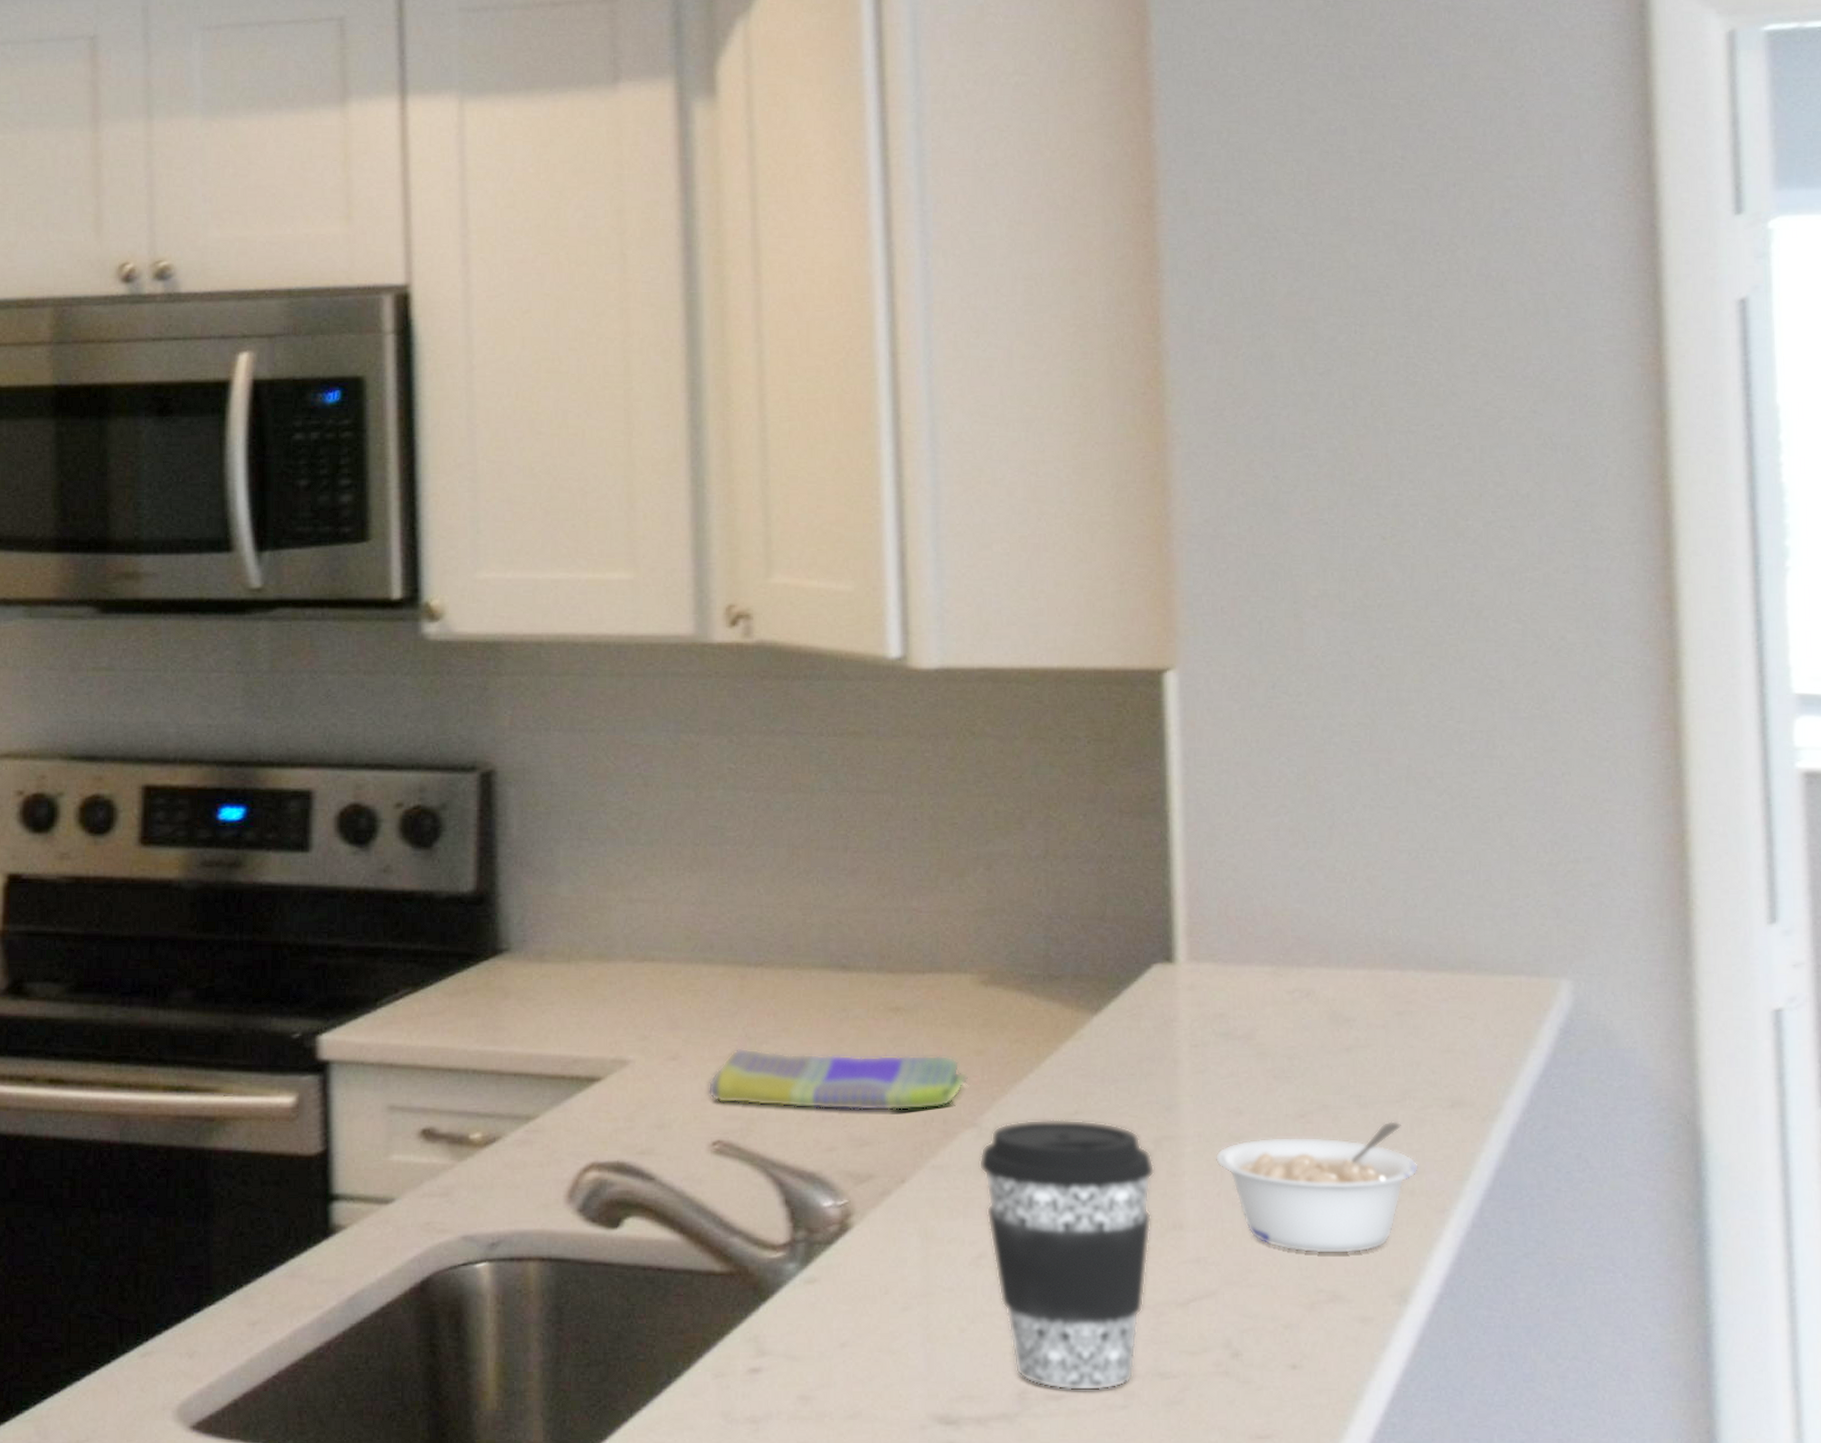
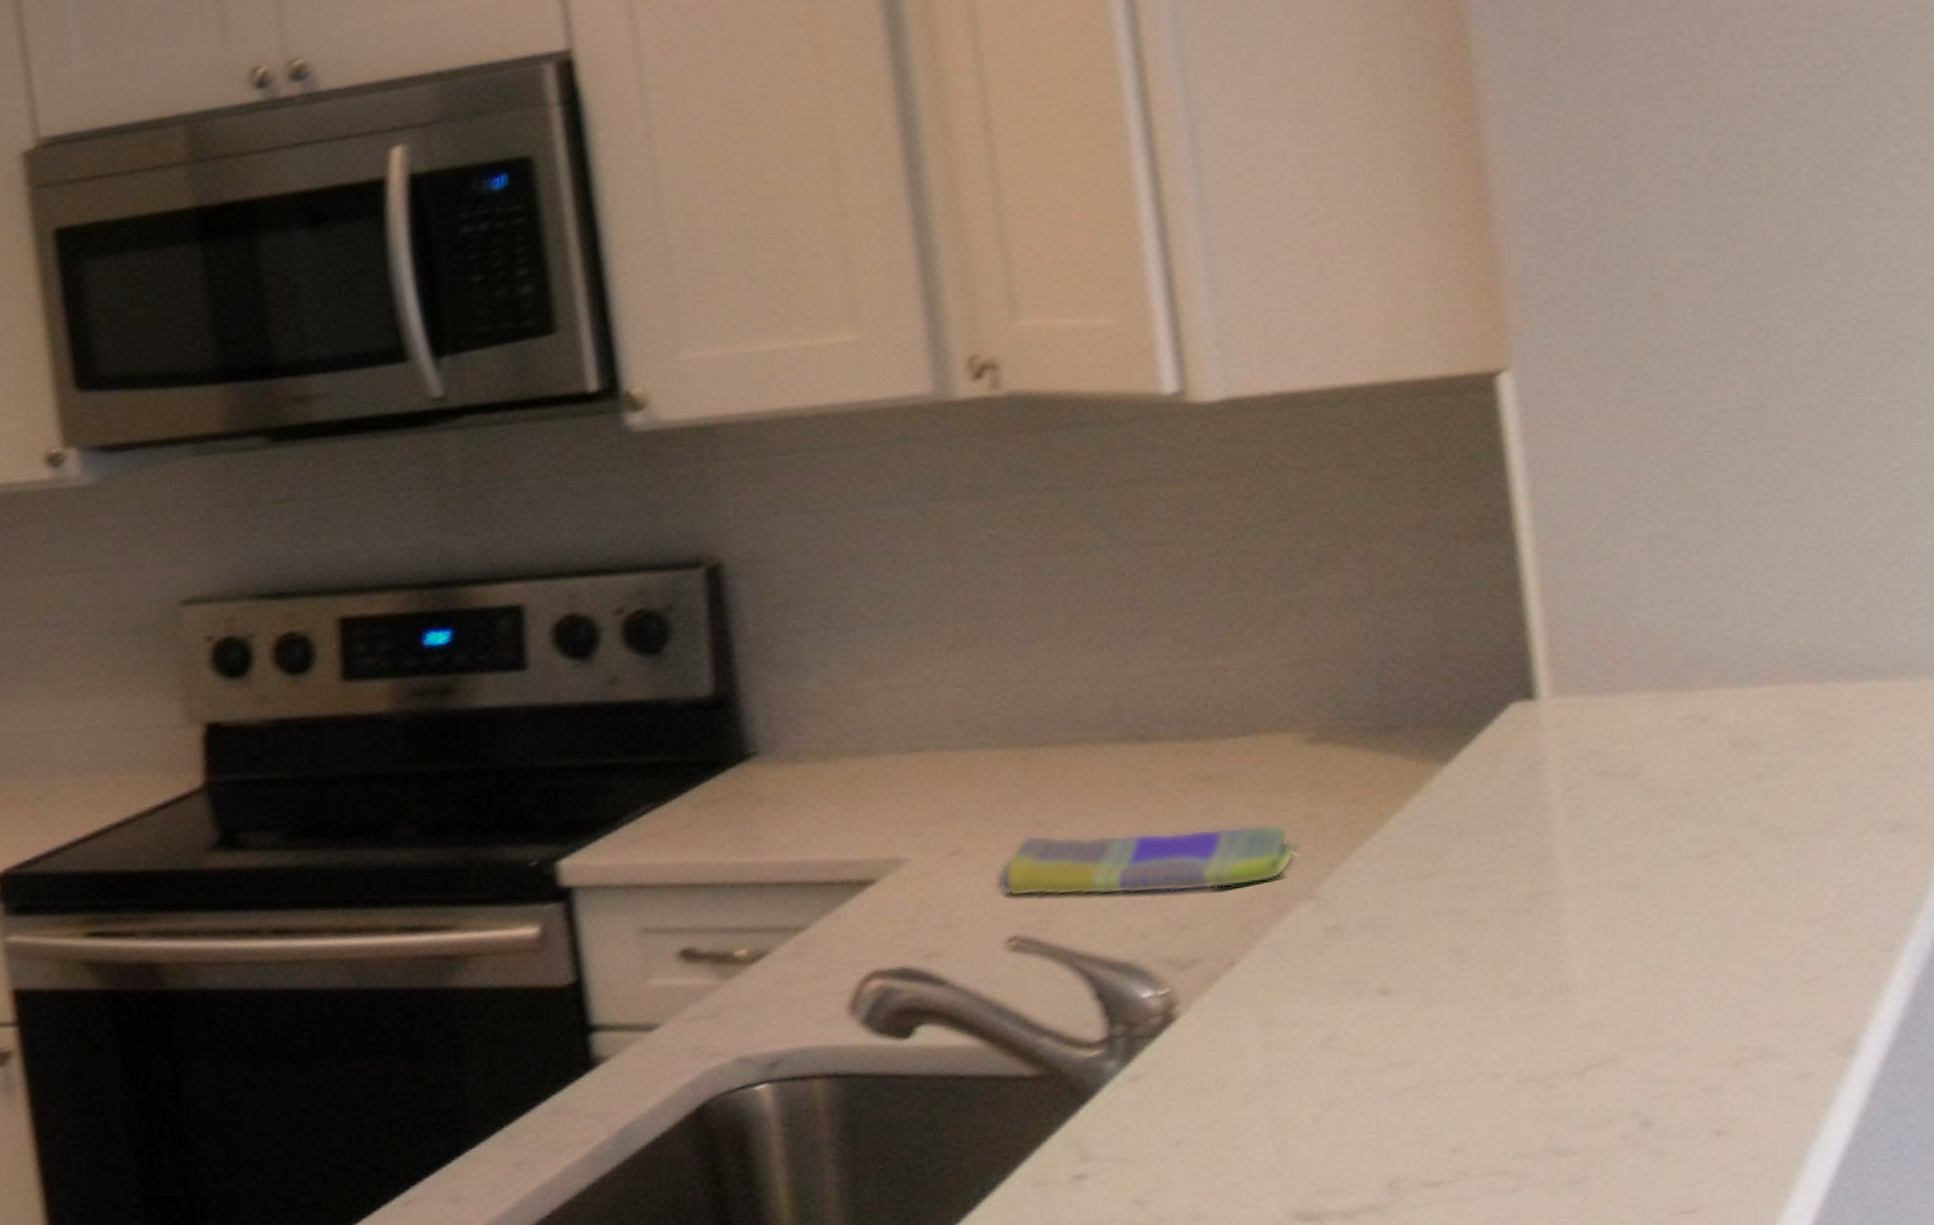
coffee cup: present [978,1119,1155,1391] -> none [1319,881,1533,1176]
legume: present [1215,1121,1418,1254] -> none [1603,853,1857,1007]

